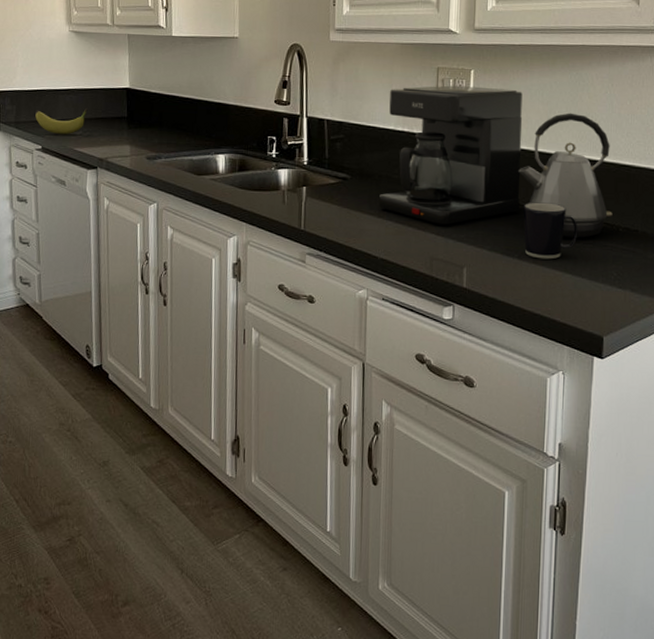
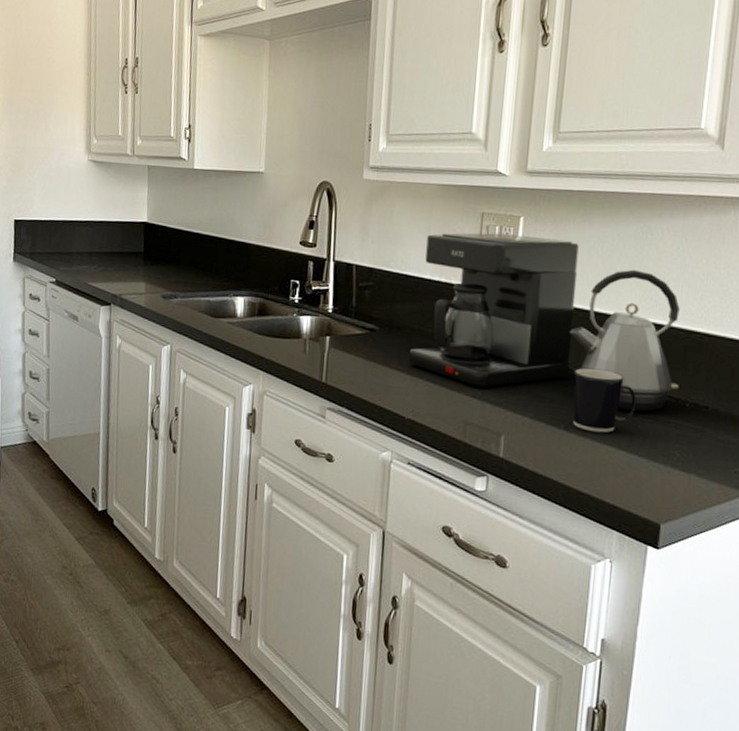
fruit: present [35,108,88,135] -> none [50,241,104,269]

